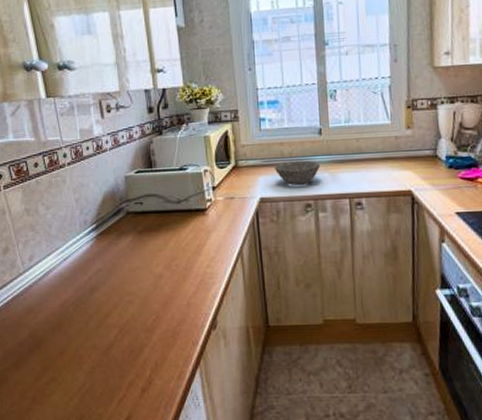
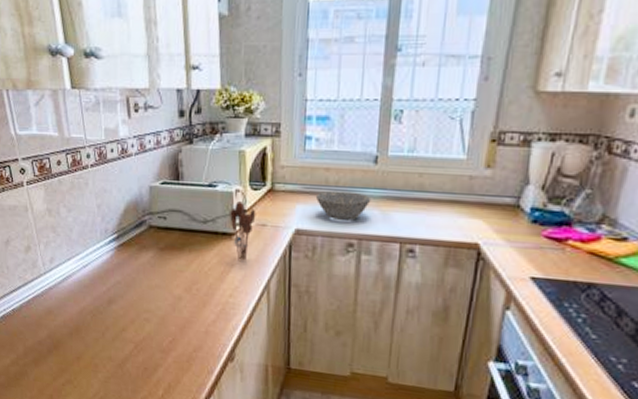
utensil holder: none [201,179,225,234] -> present [230,200,256,262]

